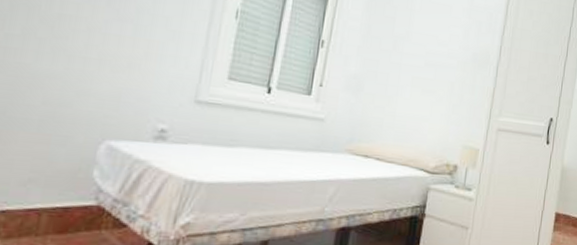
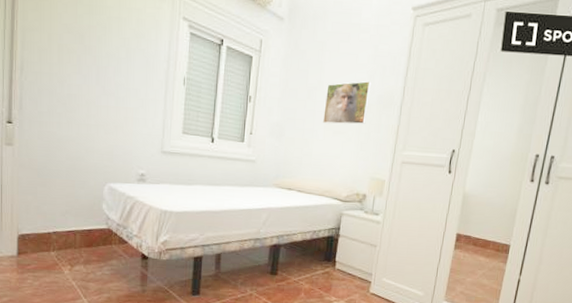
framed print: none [410,35,466,84] -> present [323,81,372,125]

